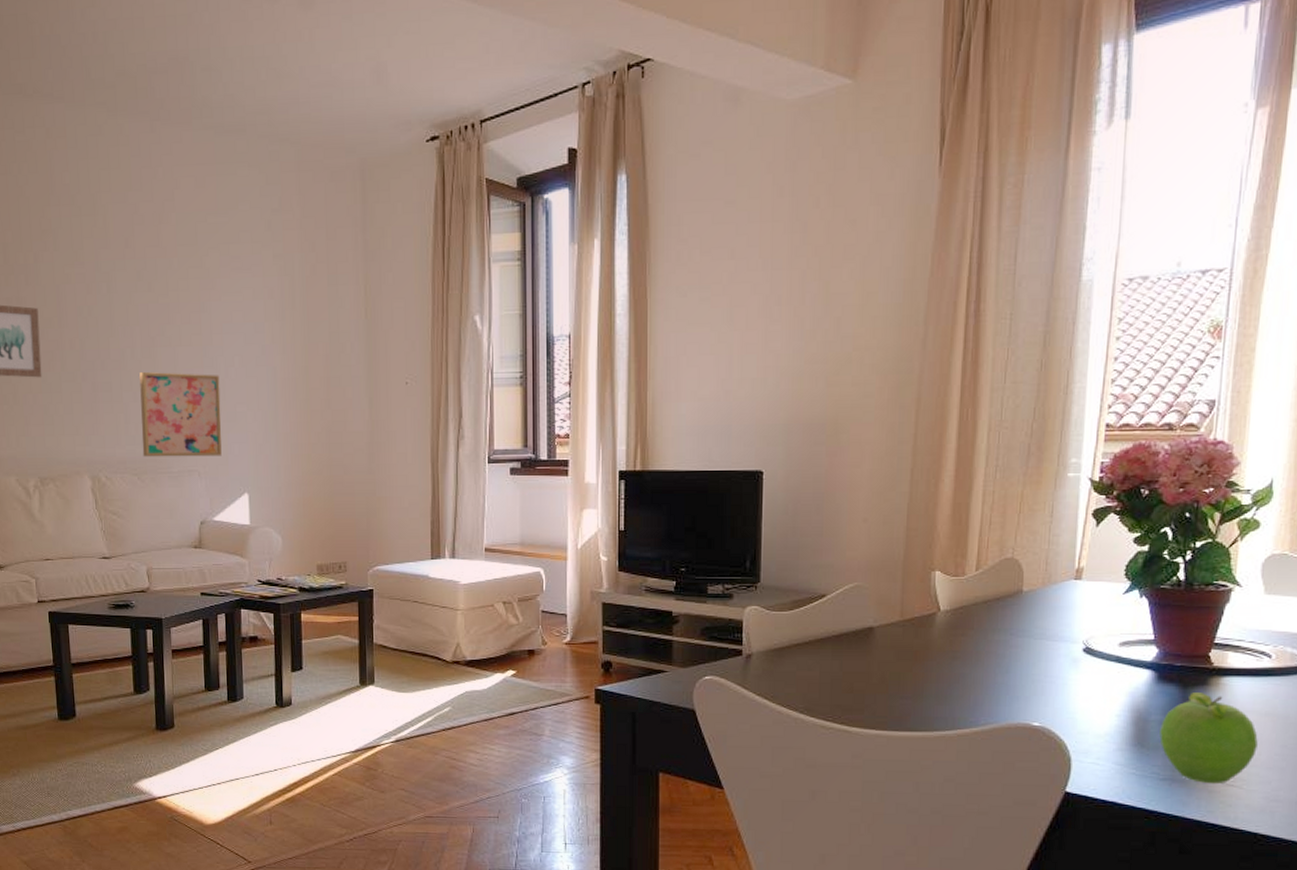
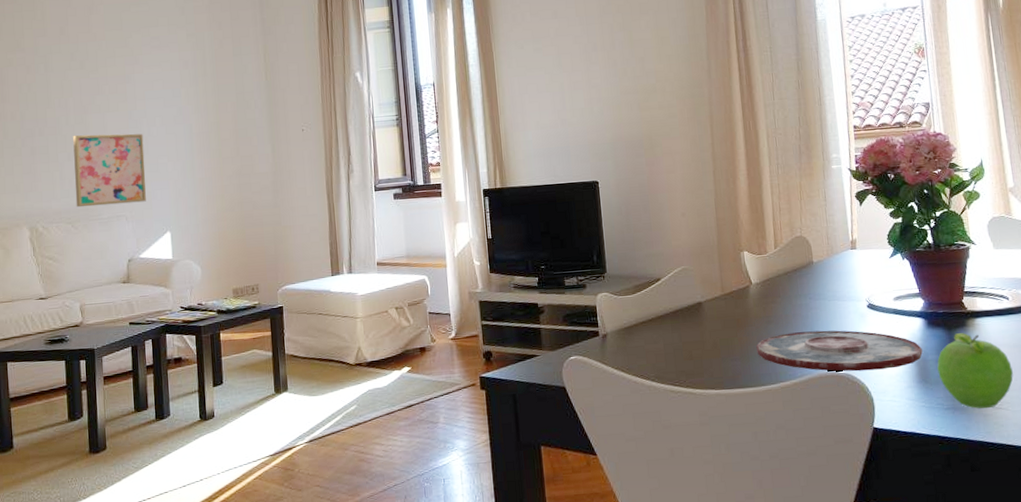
plate: none [934,673,1145,726] -> present [756,330,923,372]

